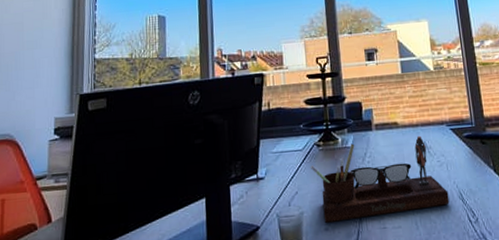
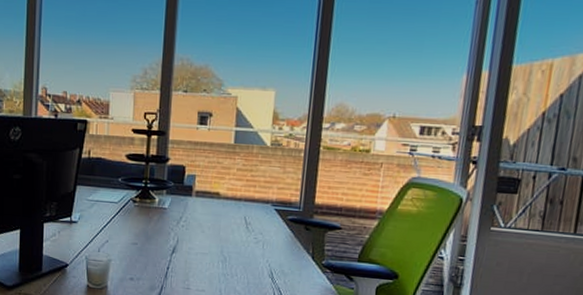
desk organizer: present [310,135,450,223] -> none [123,205,259,280]

